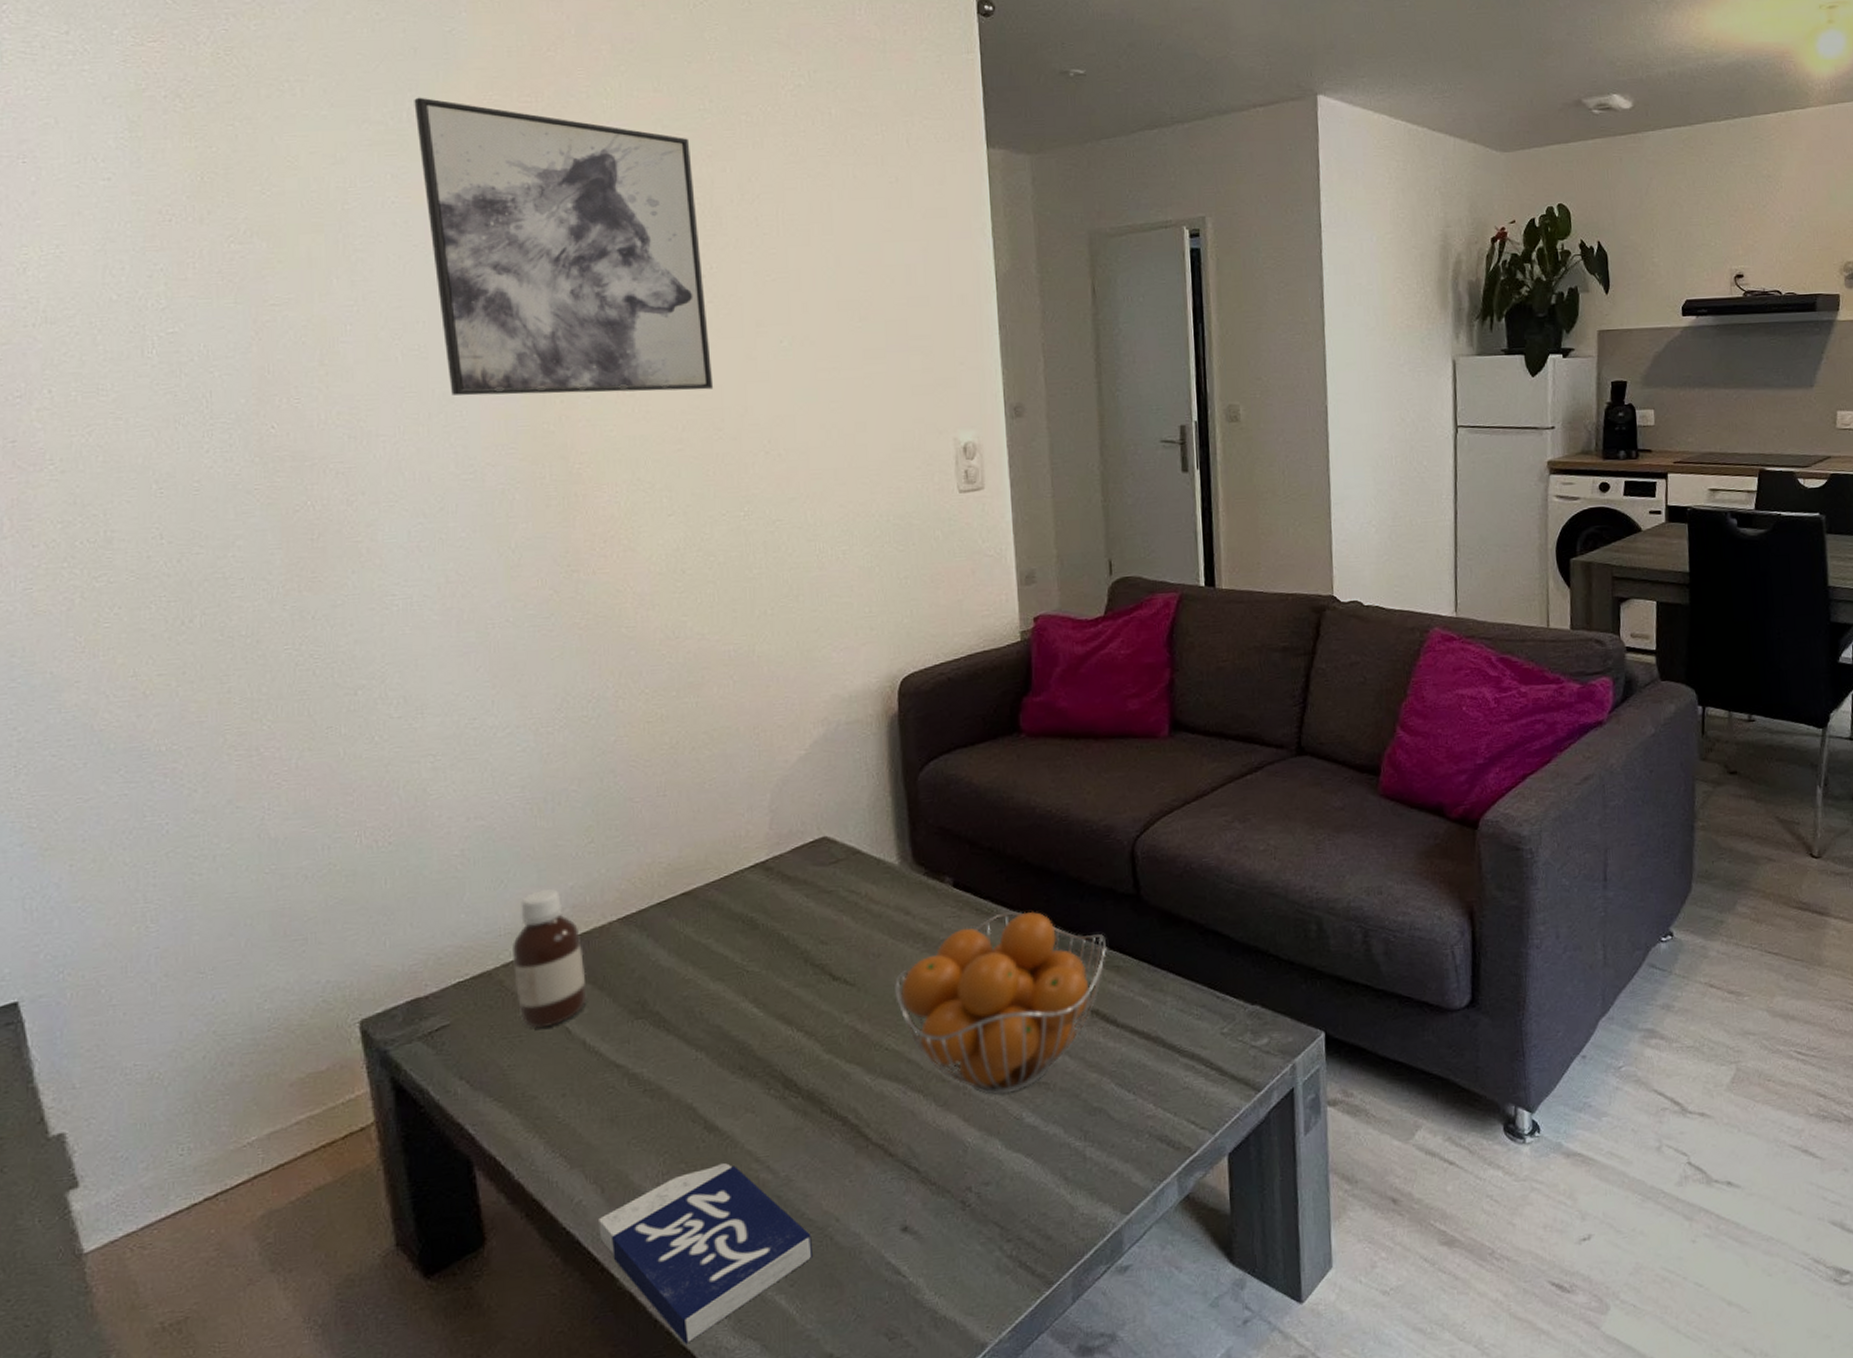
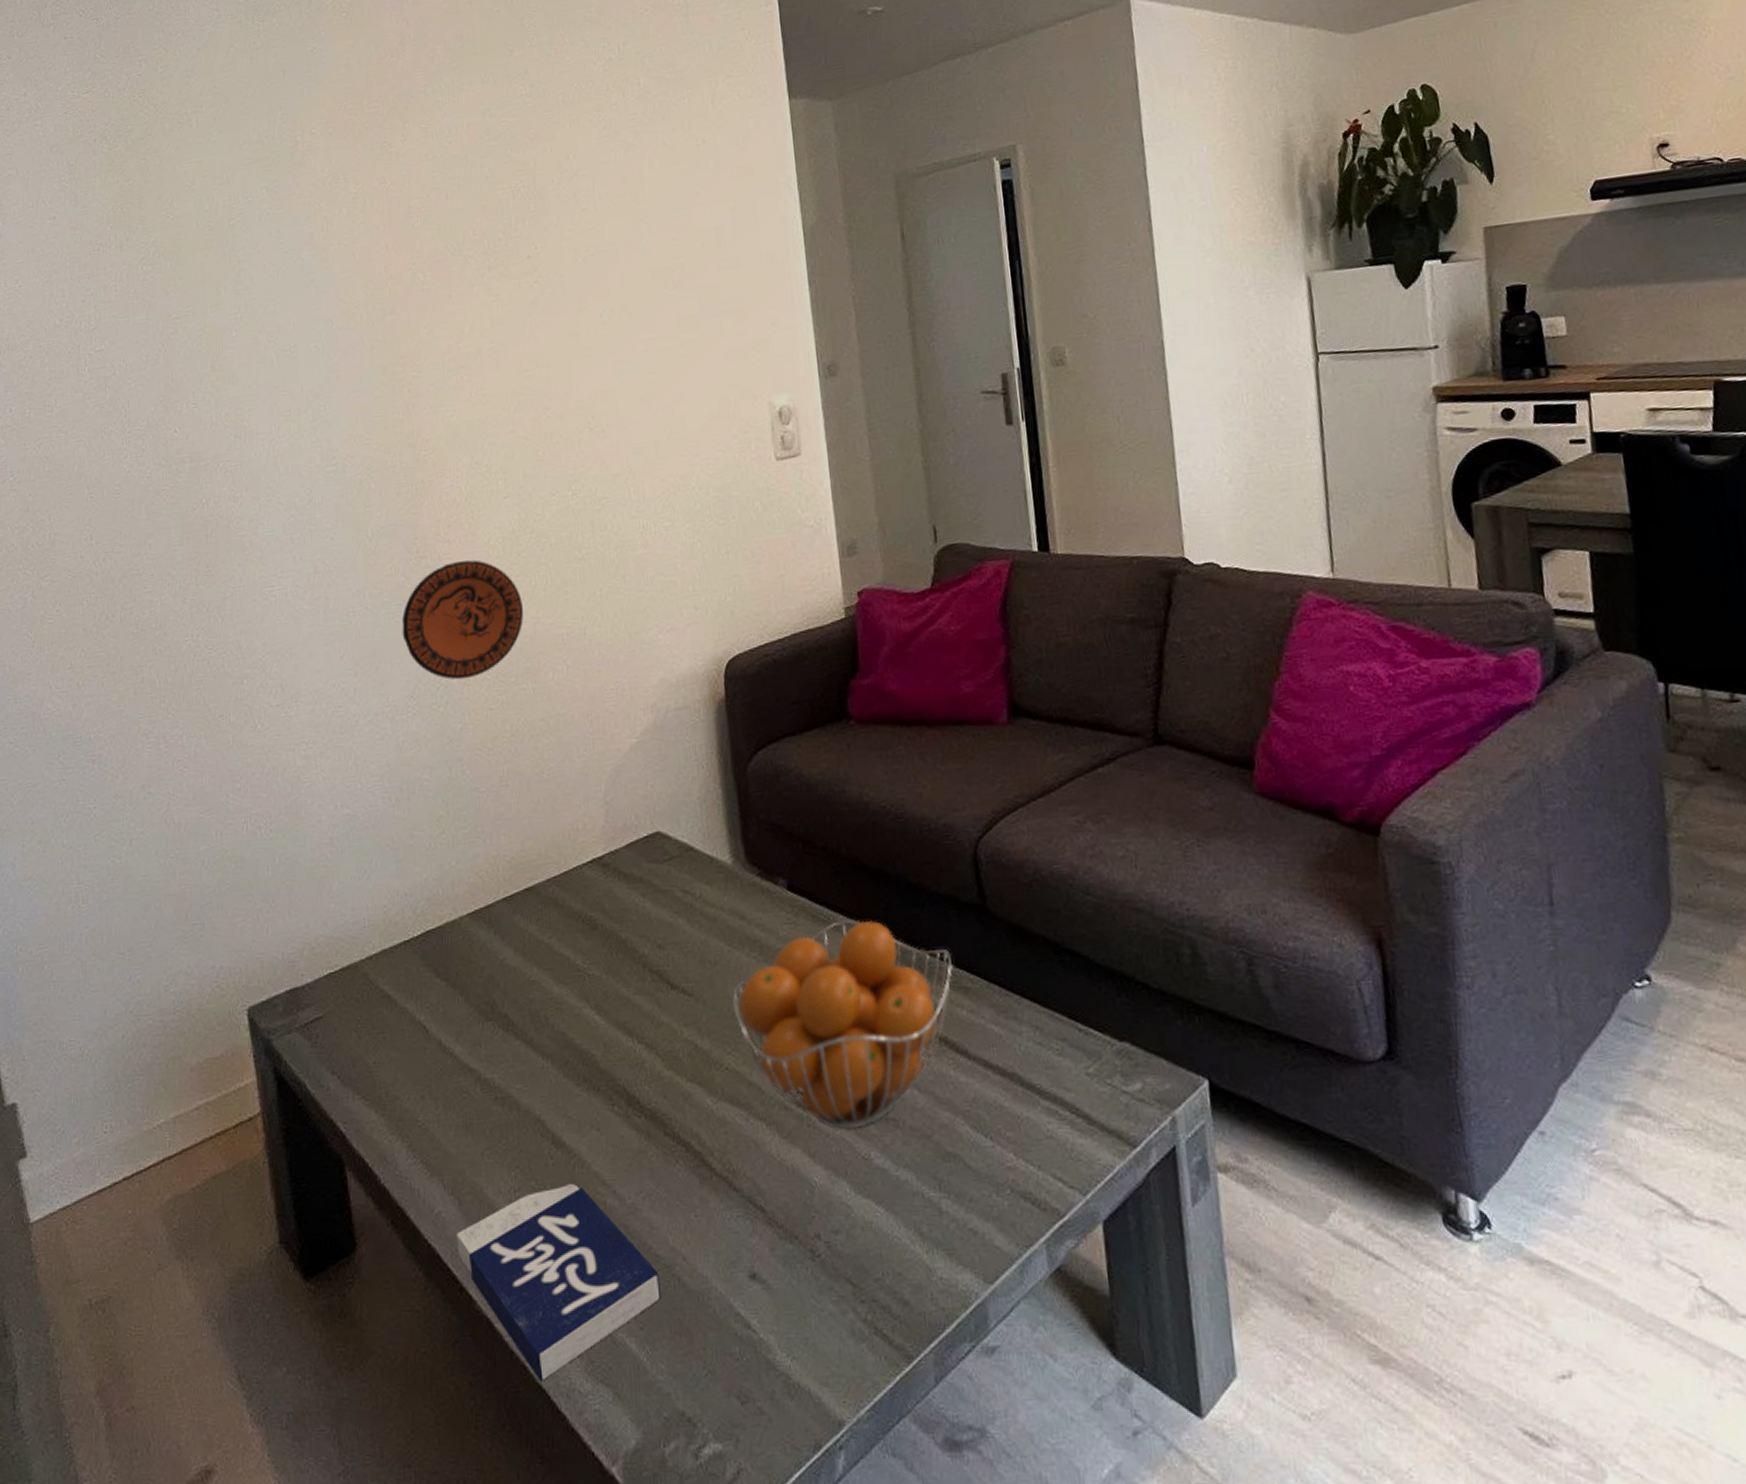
wall art: present [414,97,714,396] -> none [284,114,541,391]
bottle: present [513,889,587,1028] -> none [375,881,442,1025]
decorative plate: none [548,575,687,693] -> present [401,560,523,680]

